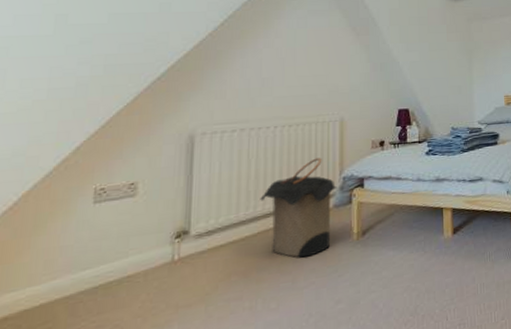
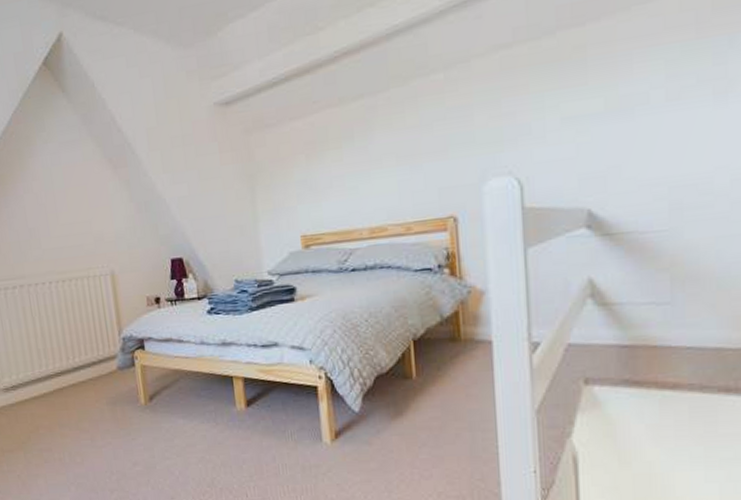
laundry hamper: present [260,157,338,258] -> none [49,316,120,418]

